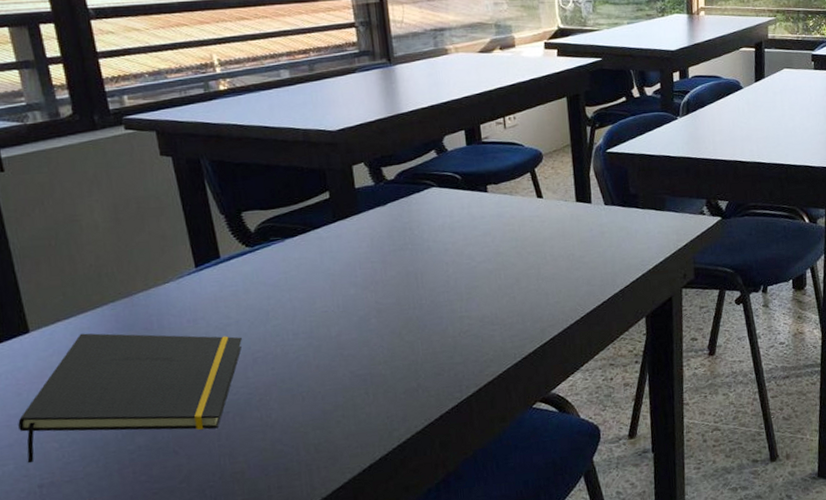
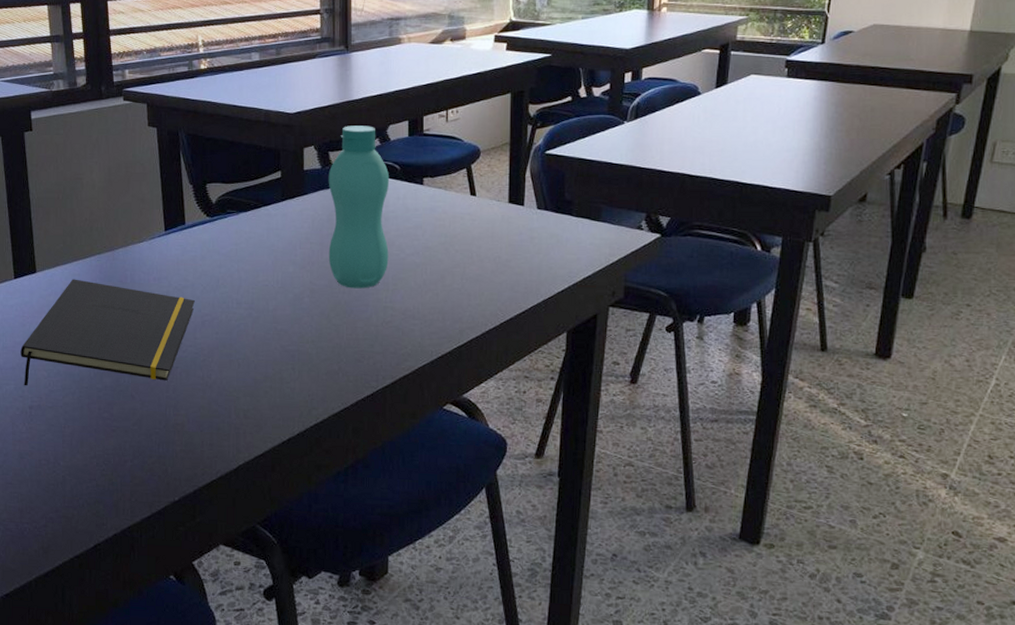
bottle: none [383,138,460,303] -> present [328,126,390,289]

